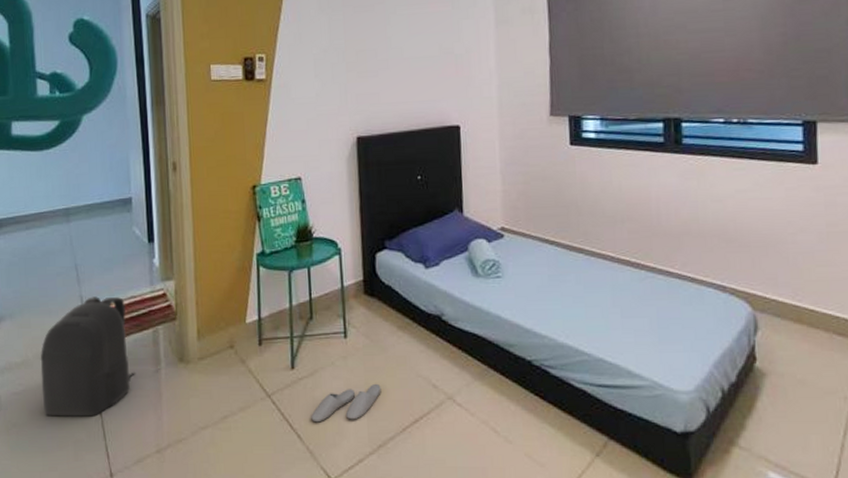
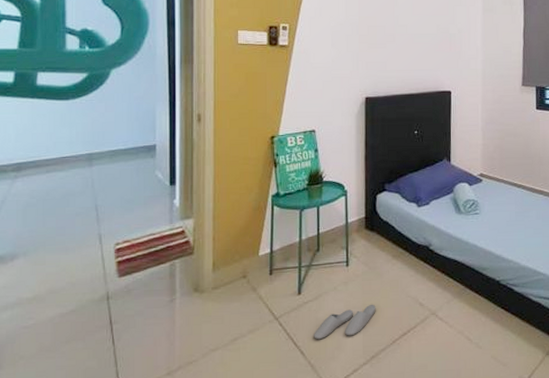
backpack: present [40,296,136,417] -> none [53,234,151,347]

